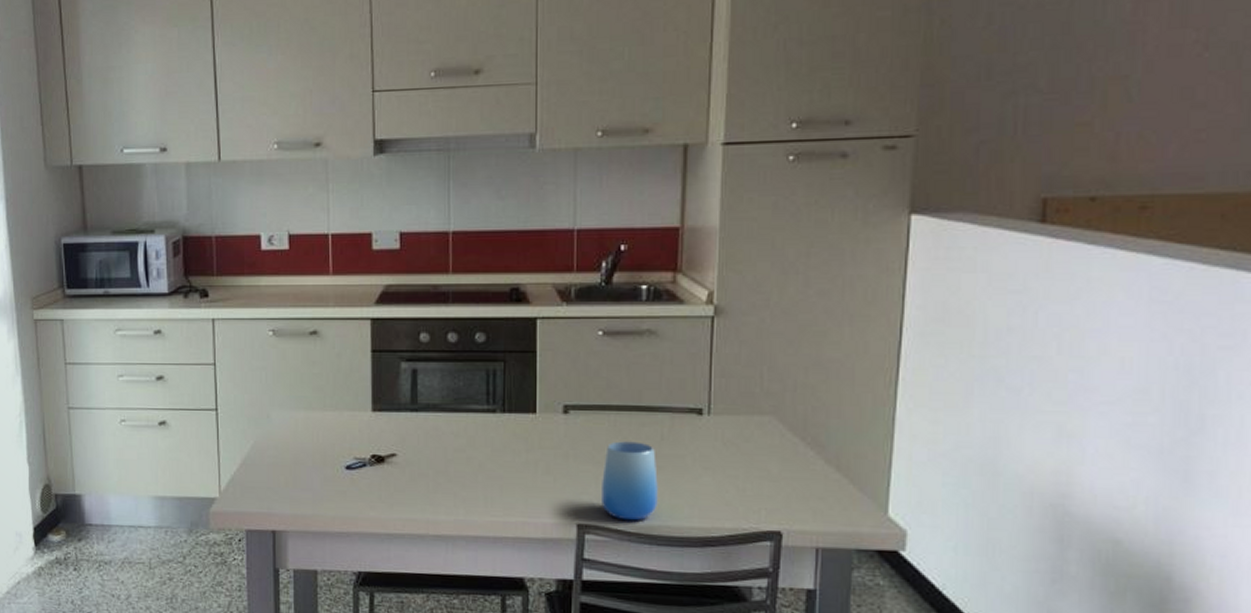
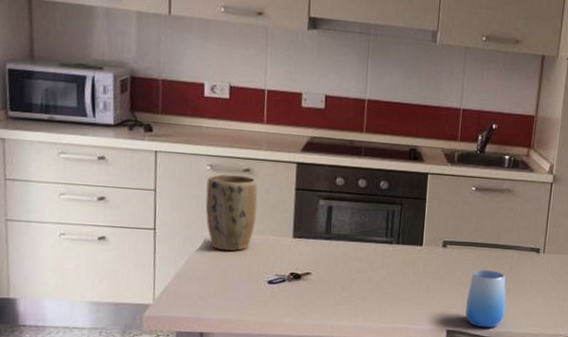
plant pot: none [270,339,328,432] -> present [205,174,258,251]

